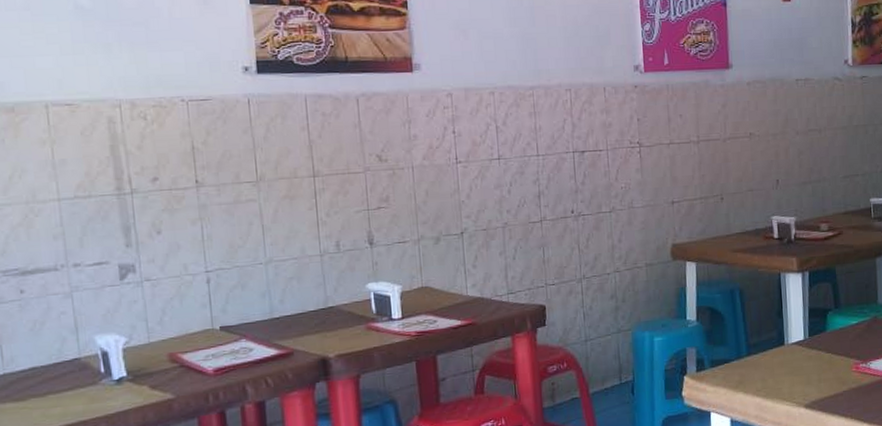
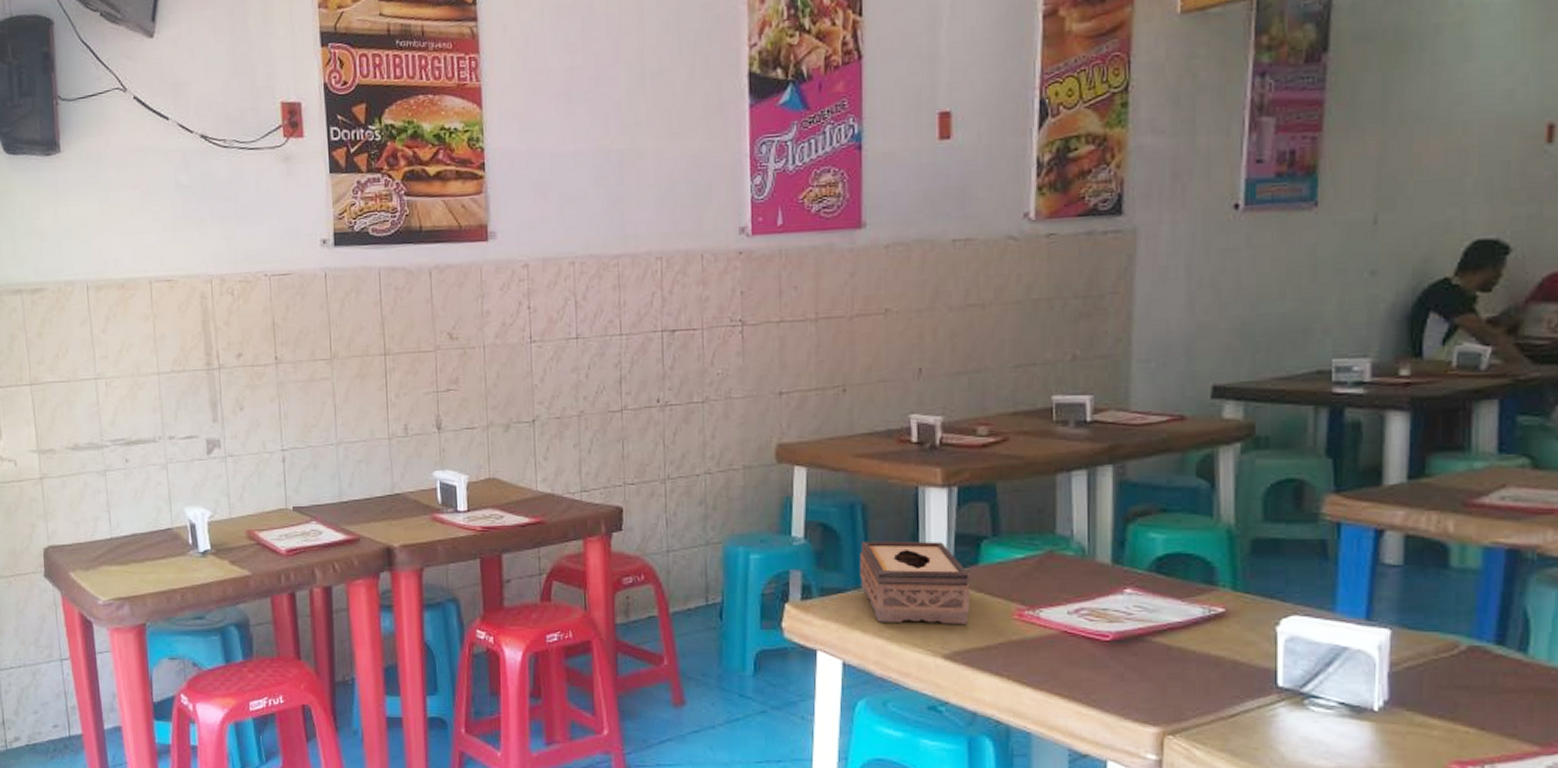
tissue box: none [740,316,822,384] -> present [860,541,971,624]

